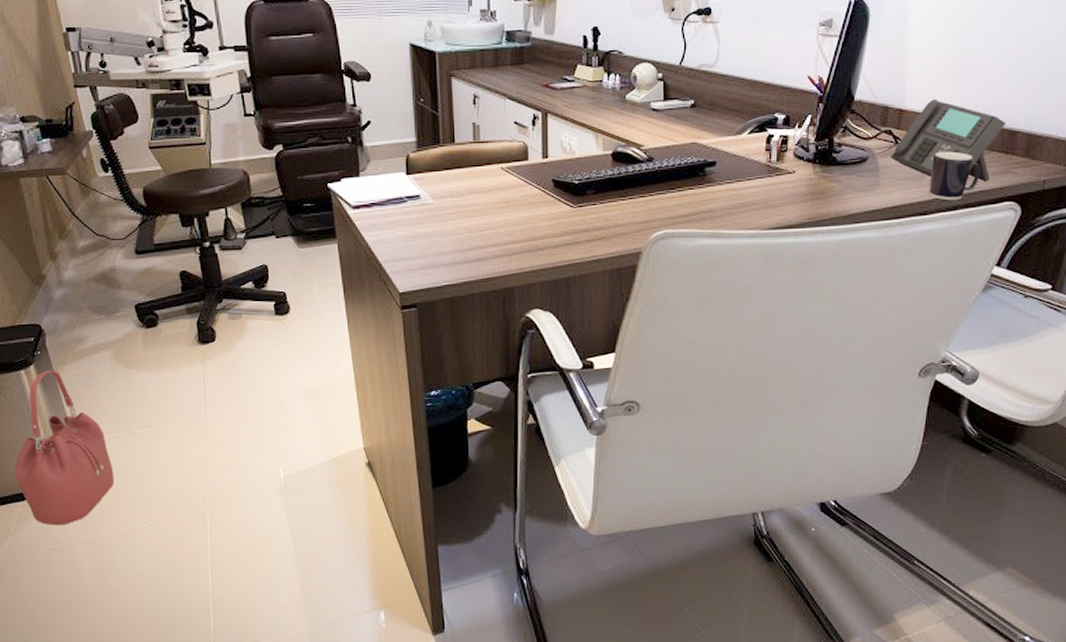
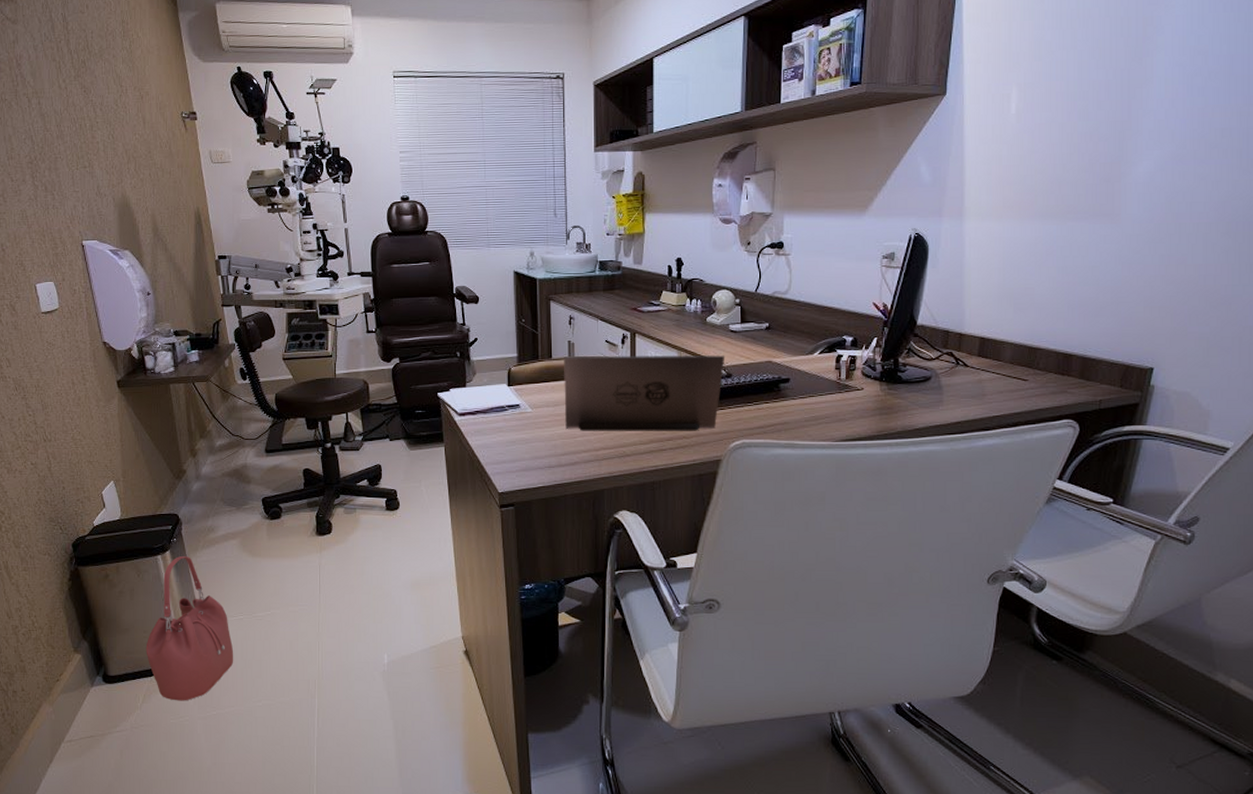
laptop: none [468,137,647,224] -> present [564,355,725,431]
phone: present [889,99,1006,182] -> none [951,325,1061,401]
mug: present [928,151,980,201] -> none [990,372,1038,418]

